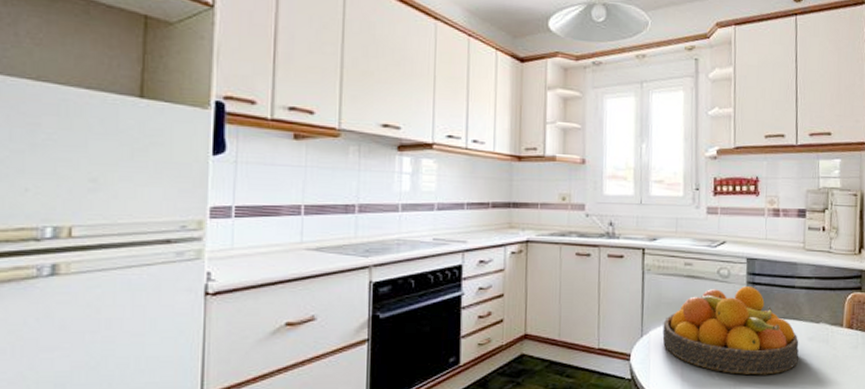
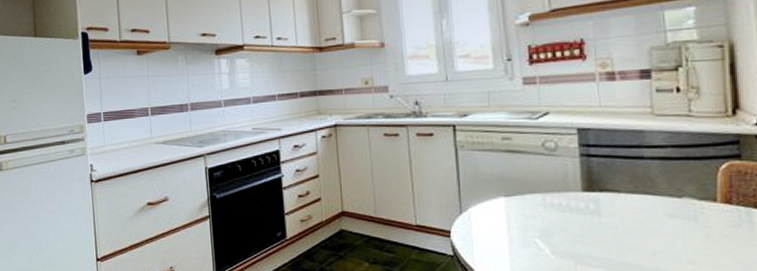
fruit bowl: present [662,287,799,375] -> none [483,159,658,255]

